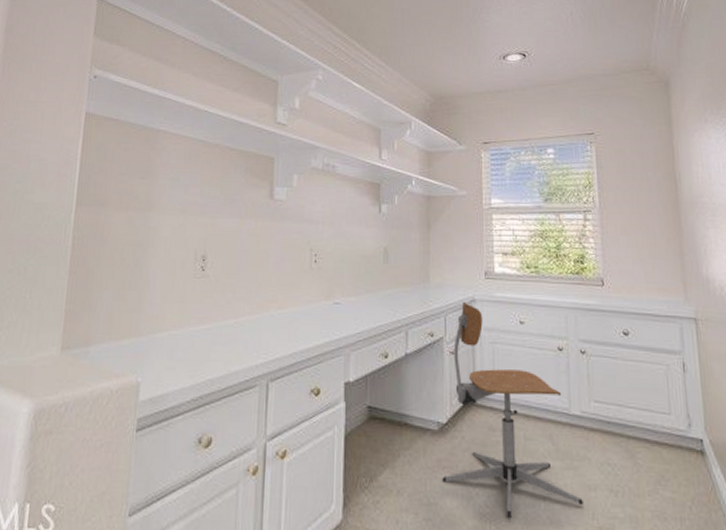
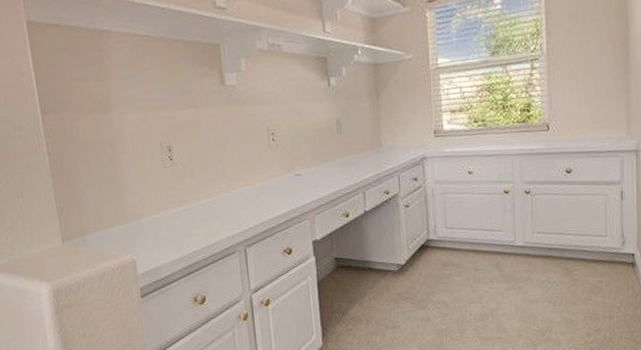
office chair: present [442,301,583,518] -> none [403,160,525,330]

